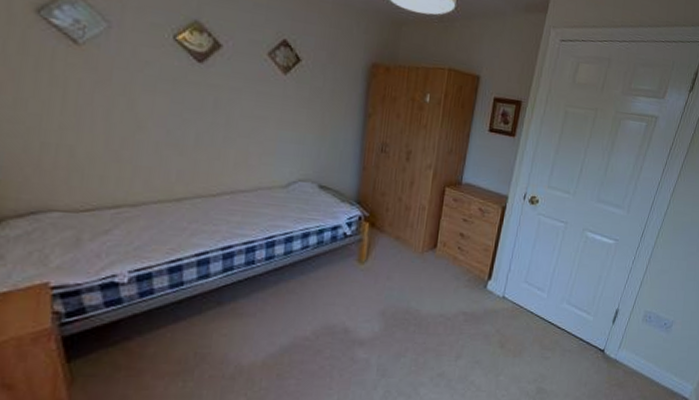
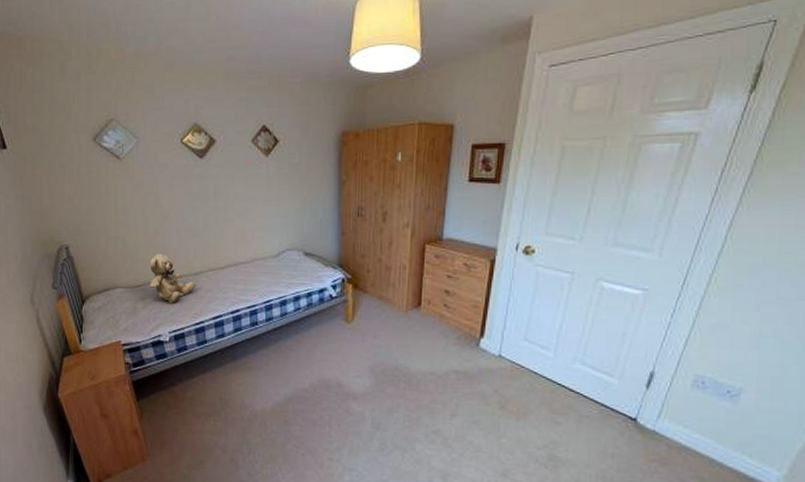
teddy bear: none [103,170,176,235] -> present [148,253,196,303]

